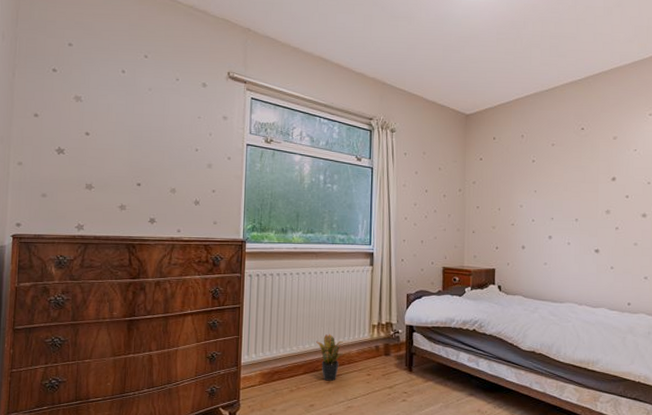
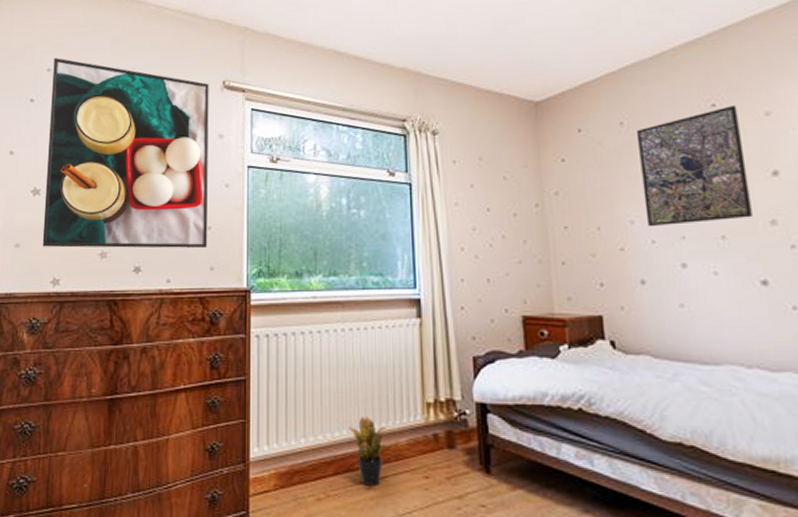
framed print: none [67,34,216,206] -> present [42,57,209,248]
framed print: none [530,130,597,210] -> present [637,105,753,227]

